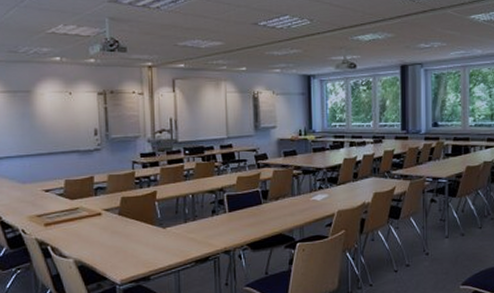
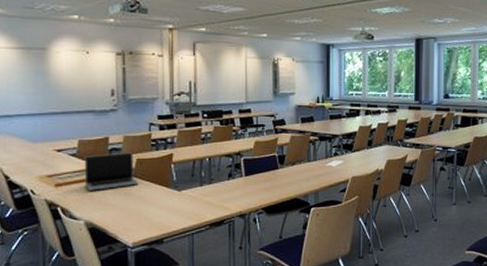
laptop: none [71,190,124,229] -> present [84,152,139,191]

